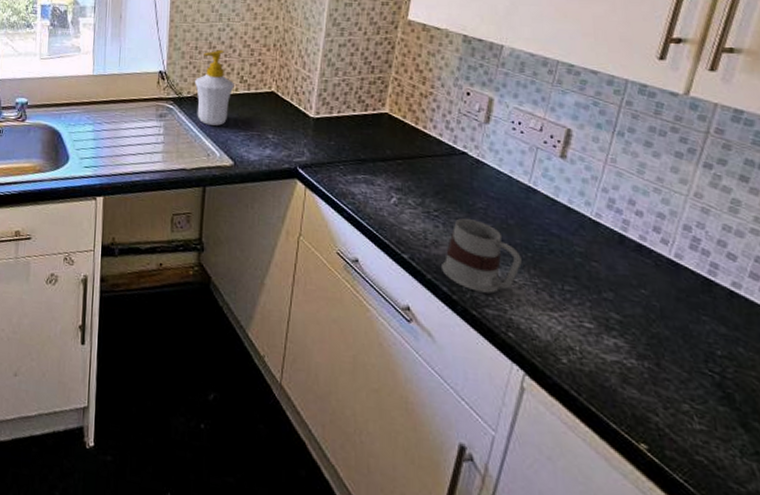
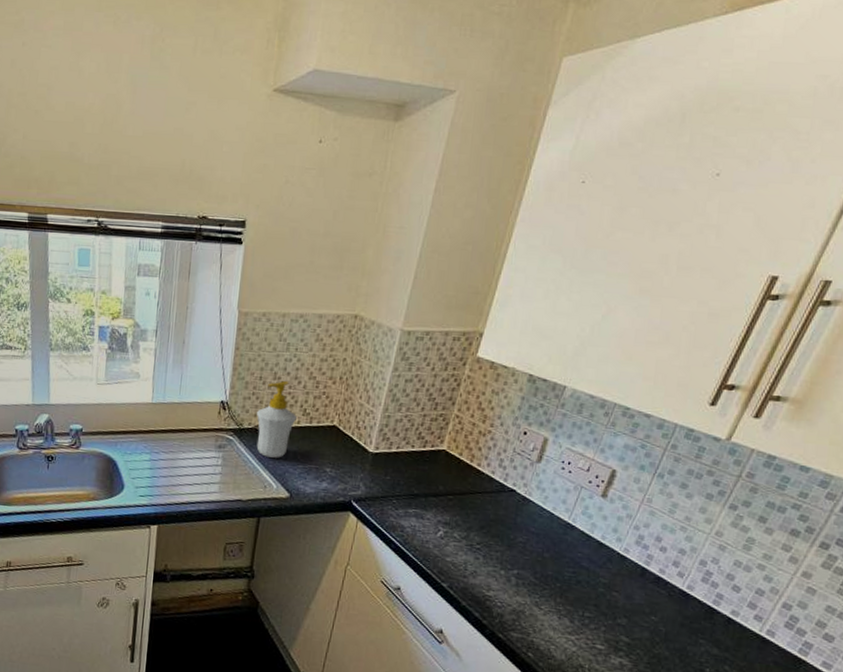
mug: present [442,218,522,294] -> none [477,551,551,619]

